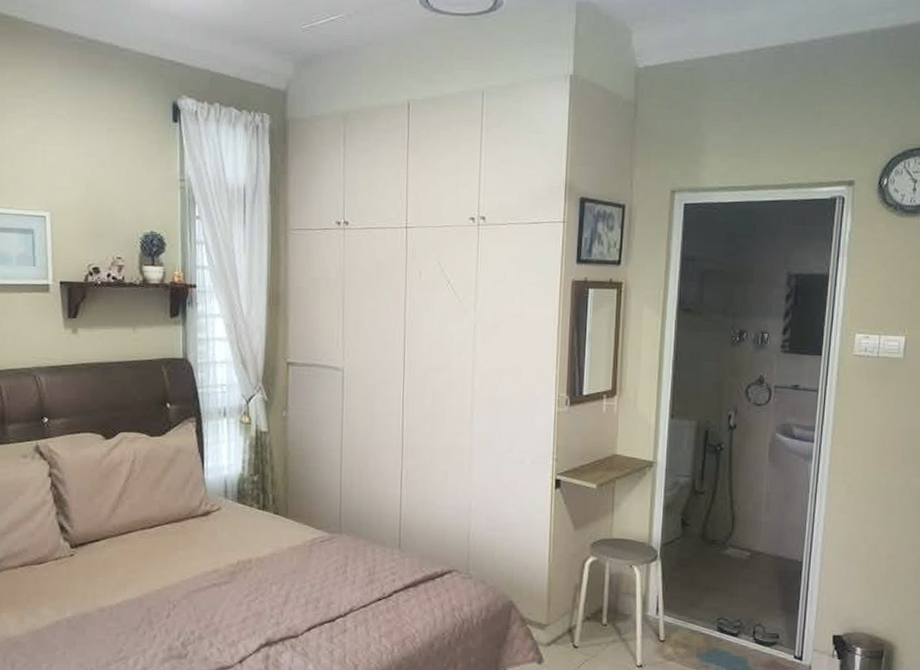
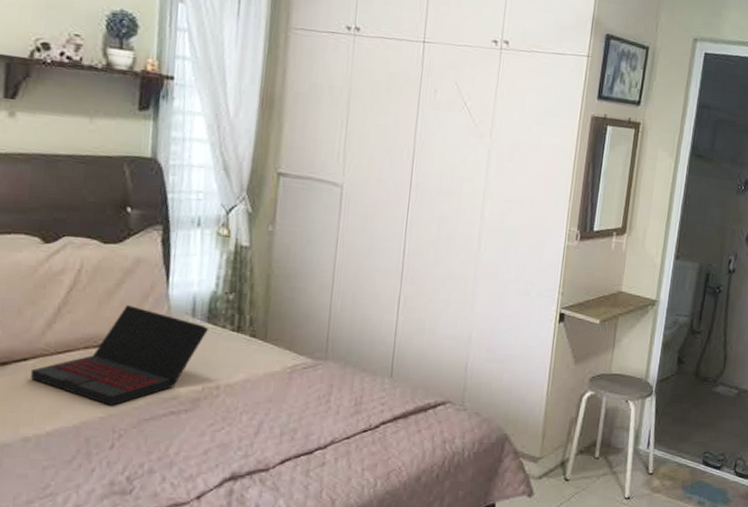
laptop: none [101,490,240,580] -> present [30,305,210,406]

